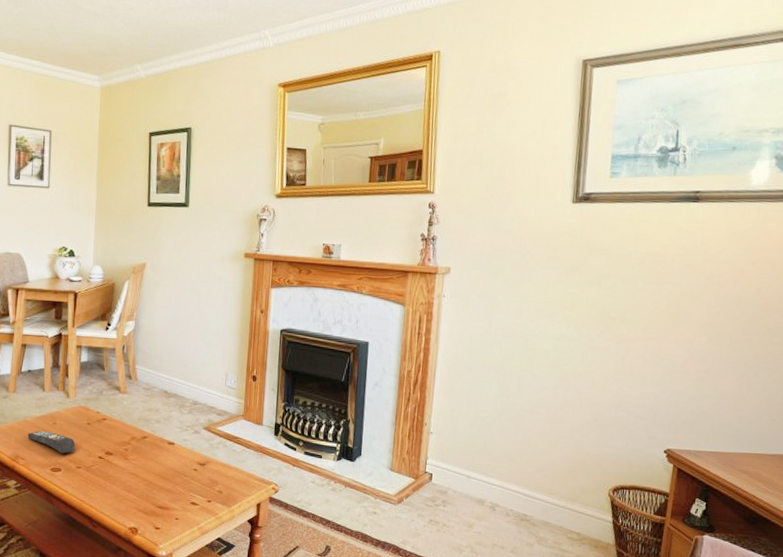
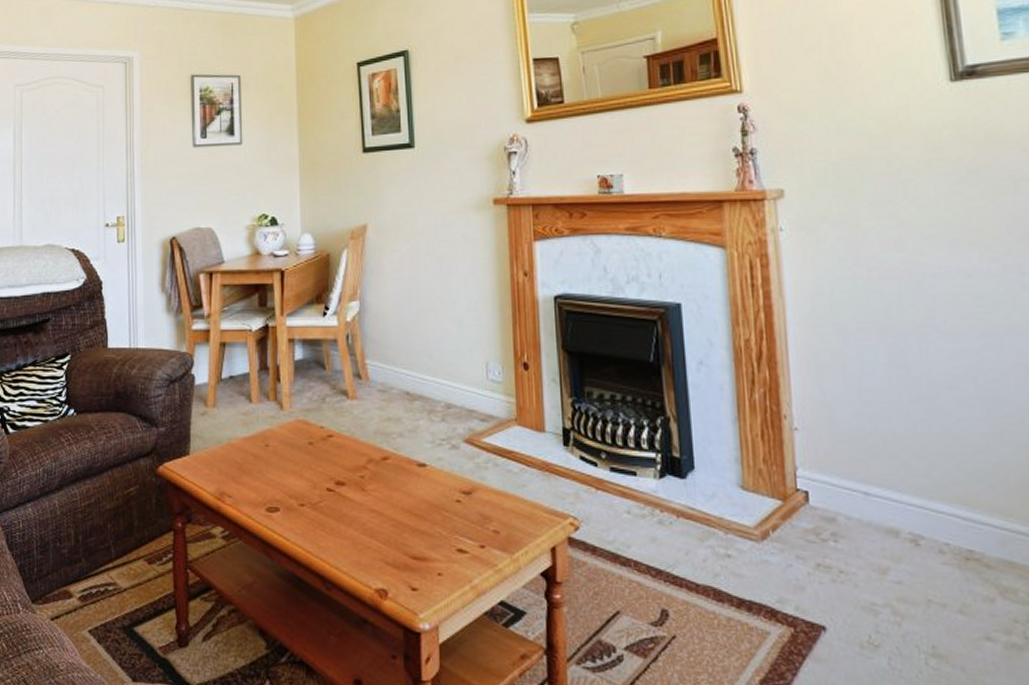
remote control: present [27,431,75,454] -> none [234,457,295,487]

